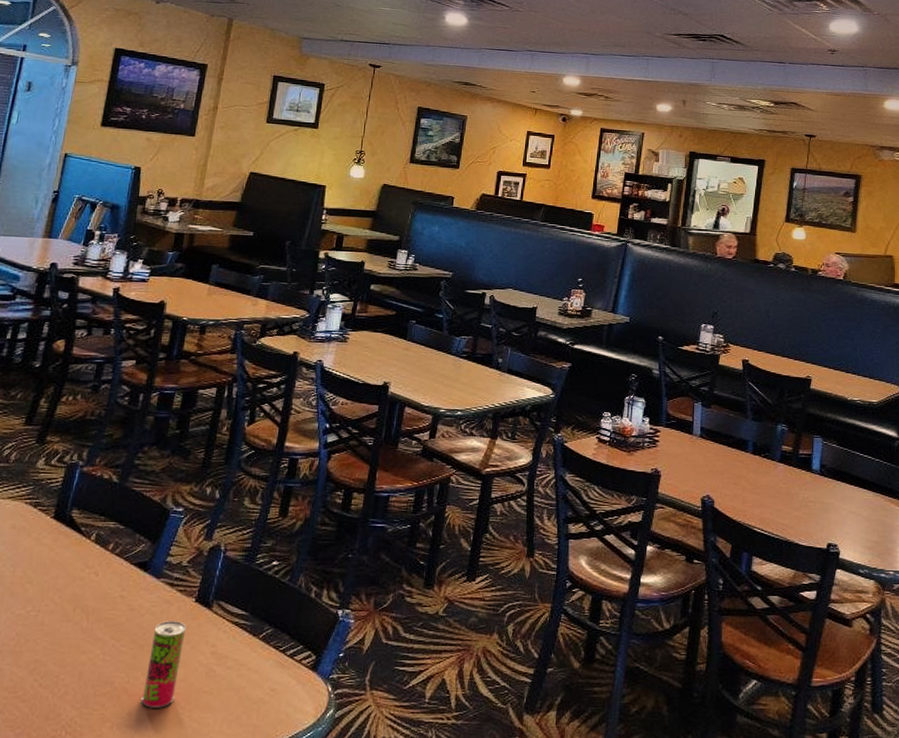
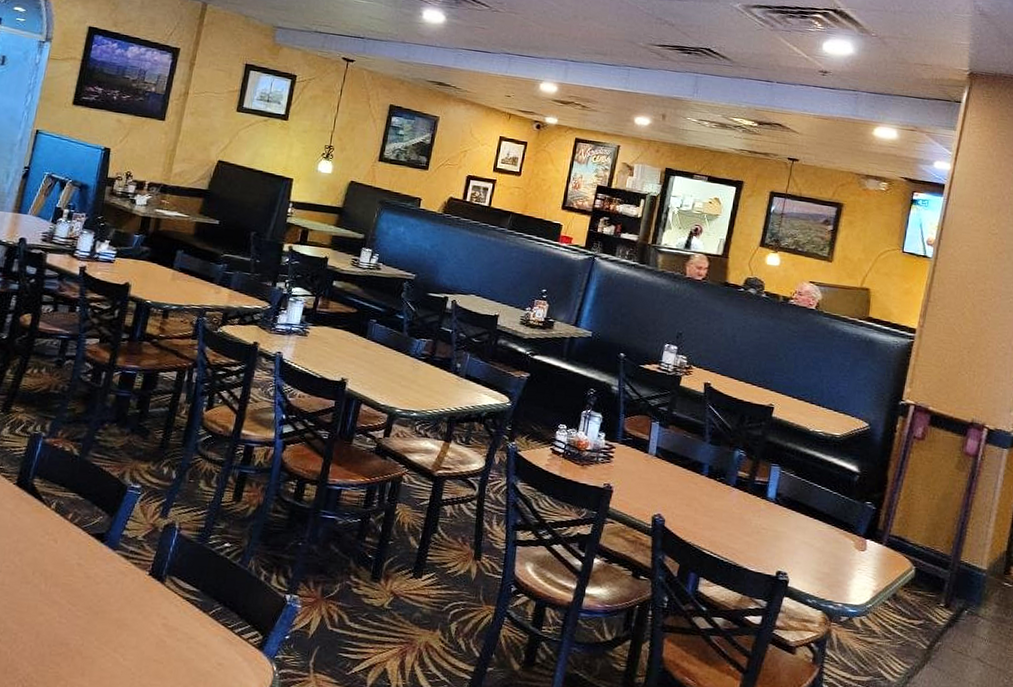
beverage can: present [141,621,186,708] -> none [94,591,140,672]

